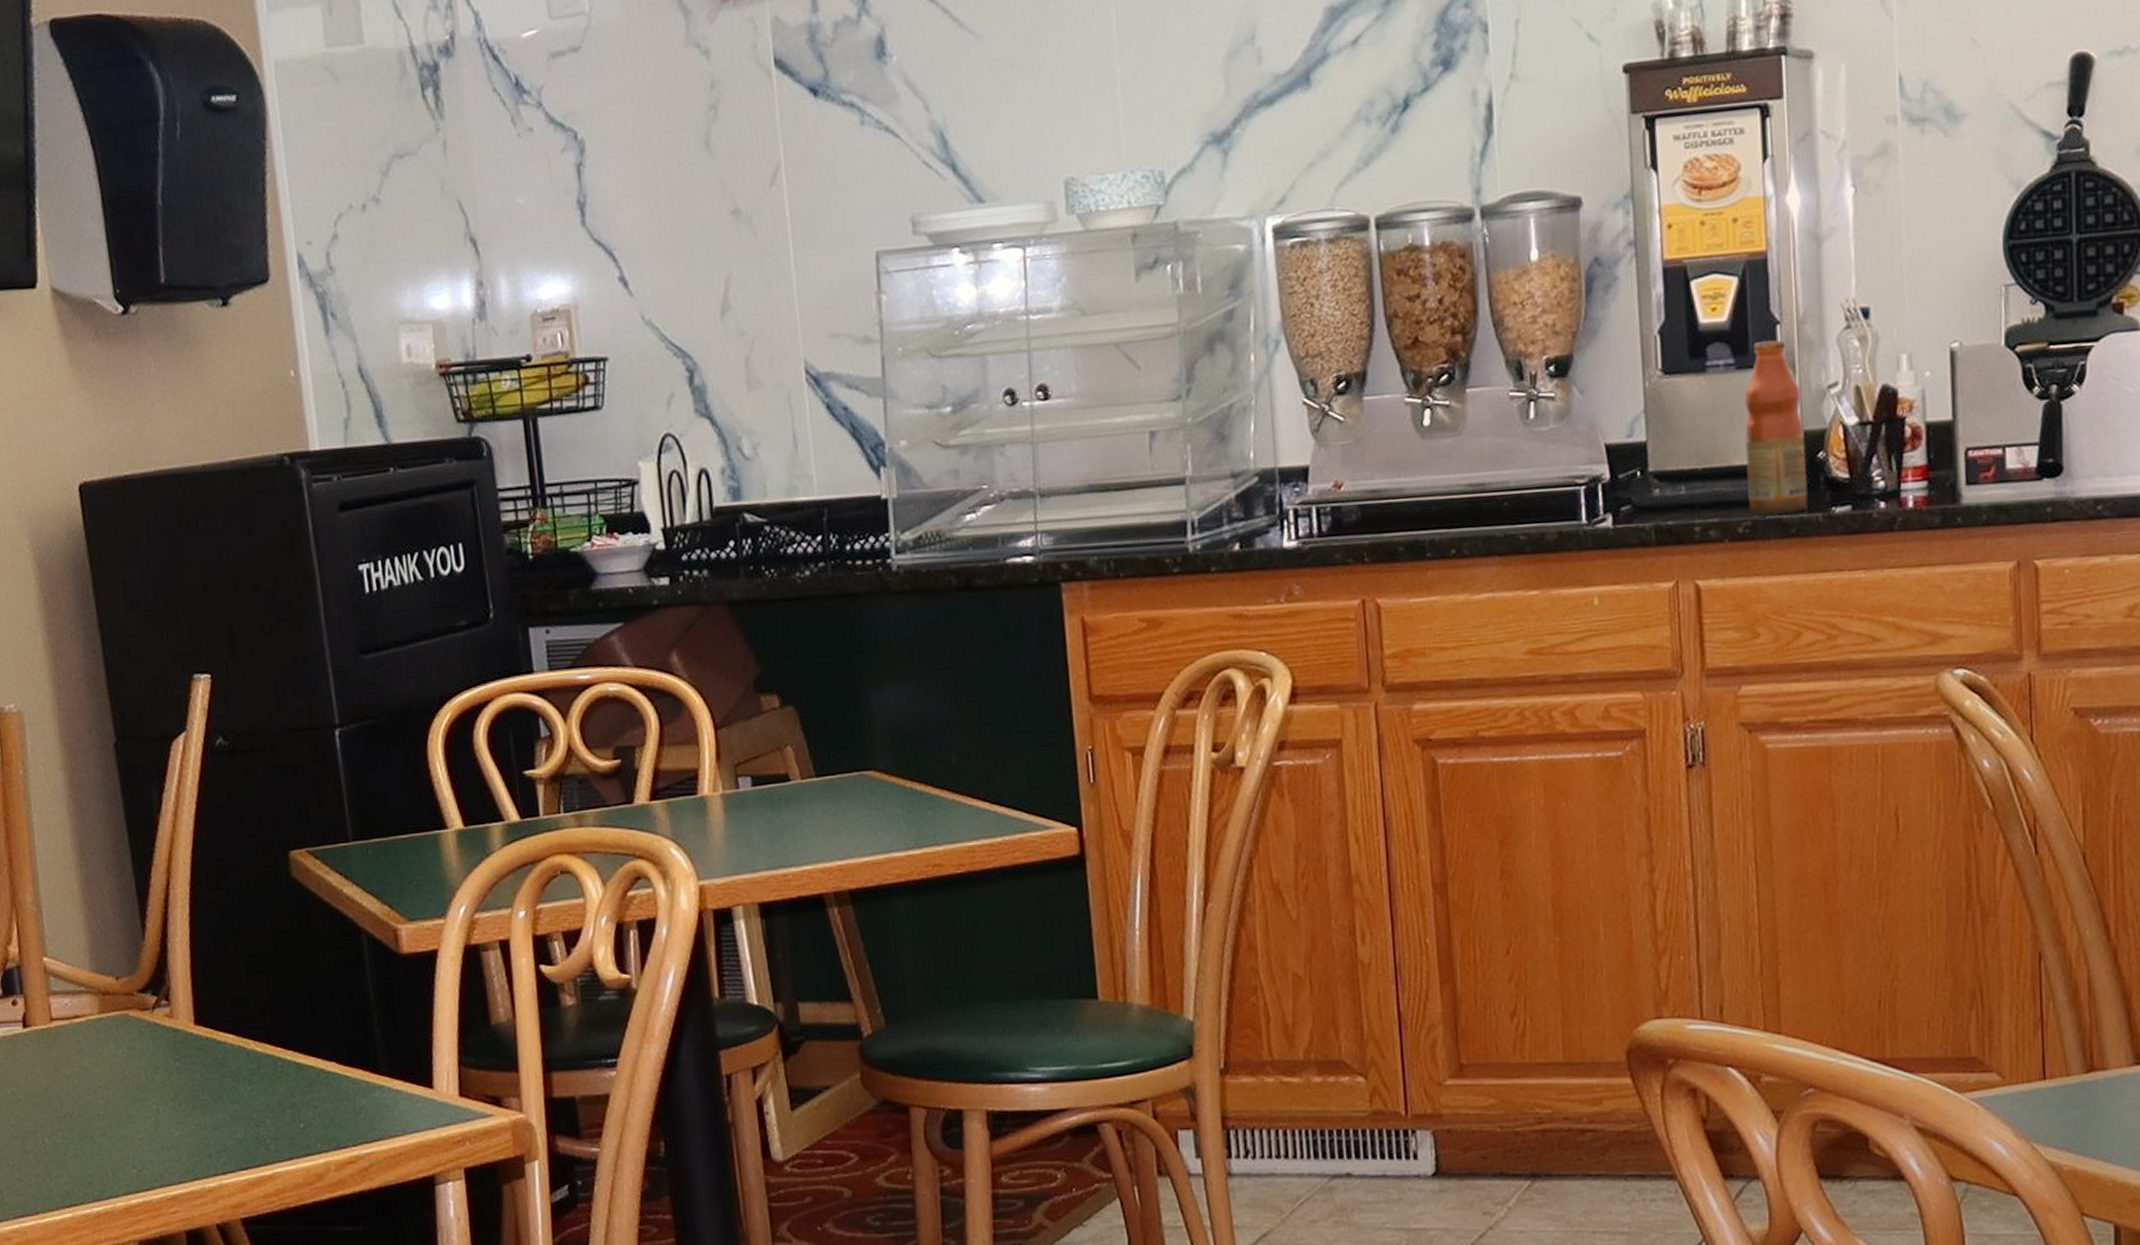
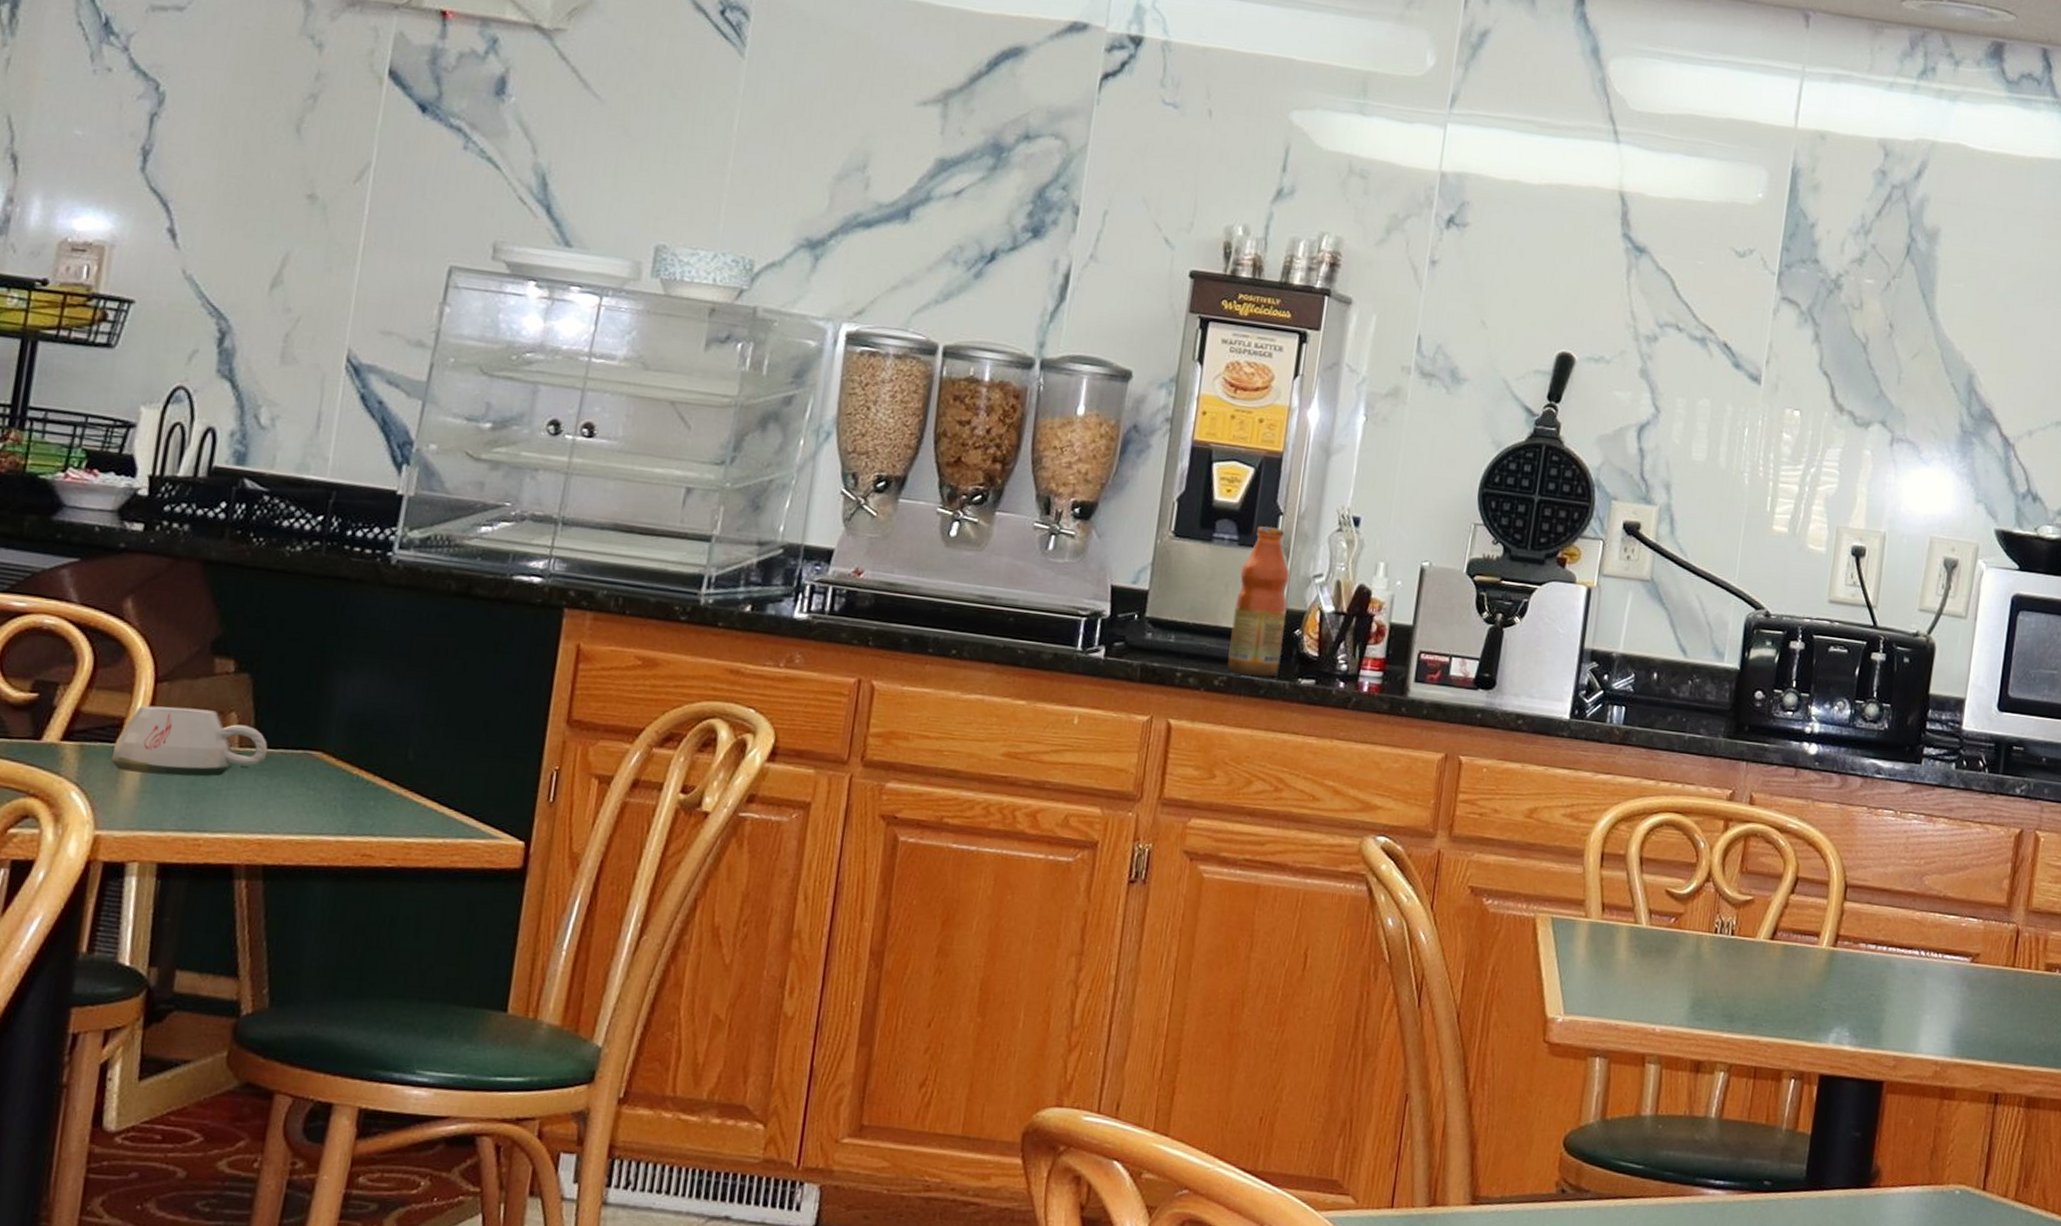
cup: none [695,747,827,820] -> present [111,705,268,777]

